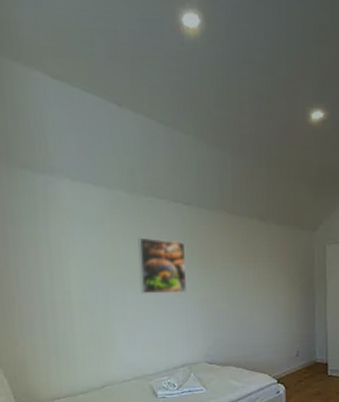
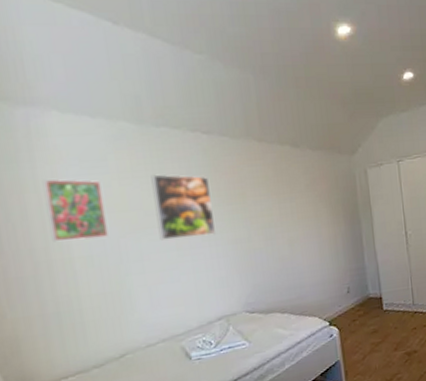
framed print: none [53,235,100,288] -> present [42,179,108,242]

